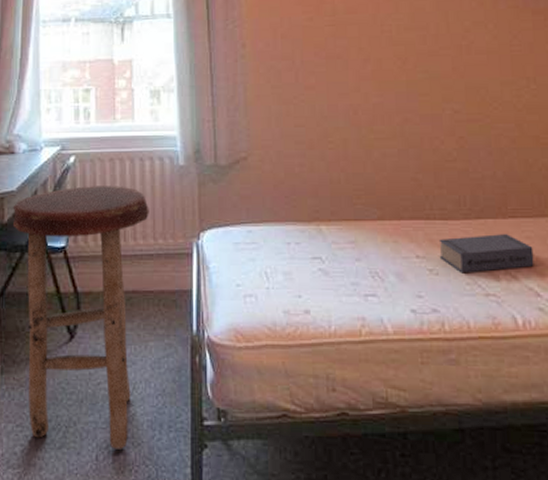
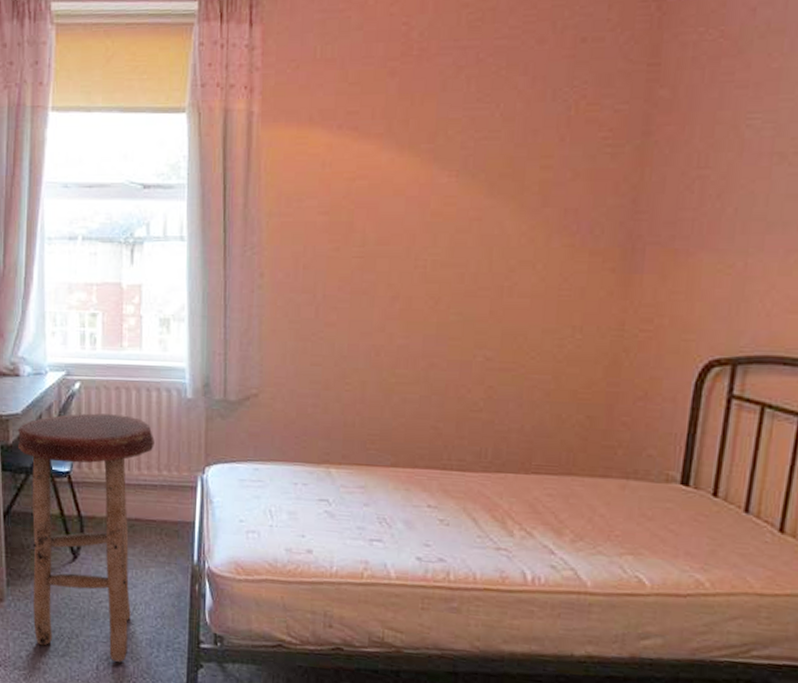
book: present [438,234,534,274] -> none [452,489,554,526]

